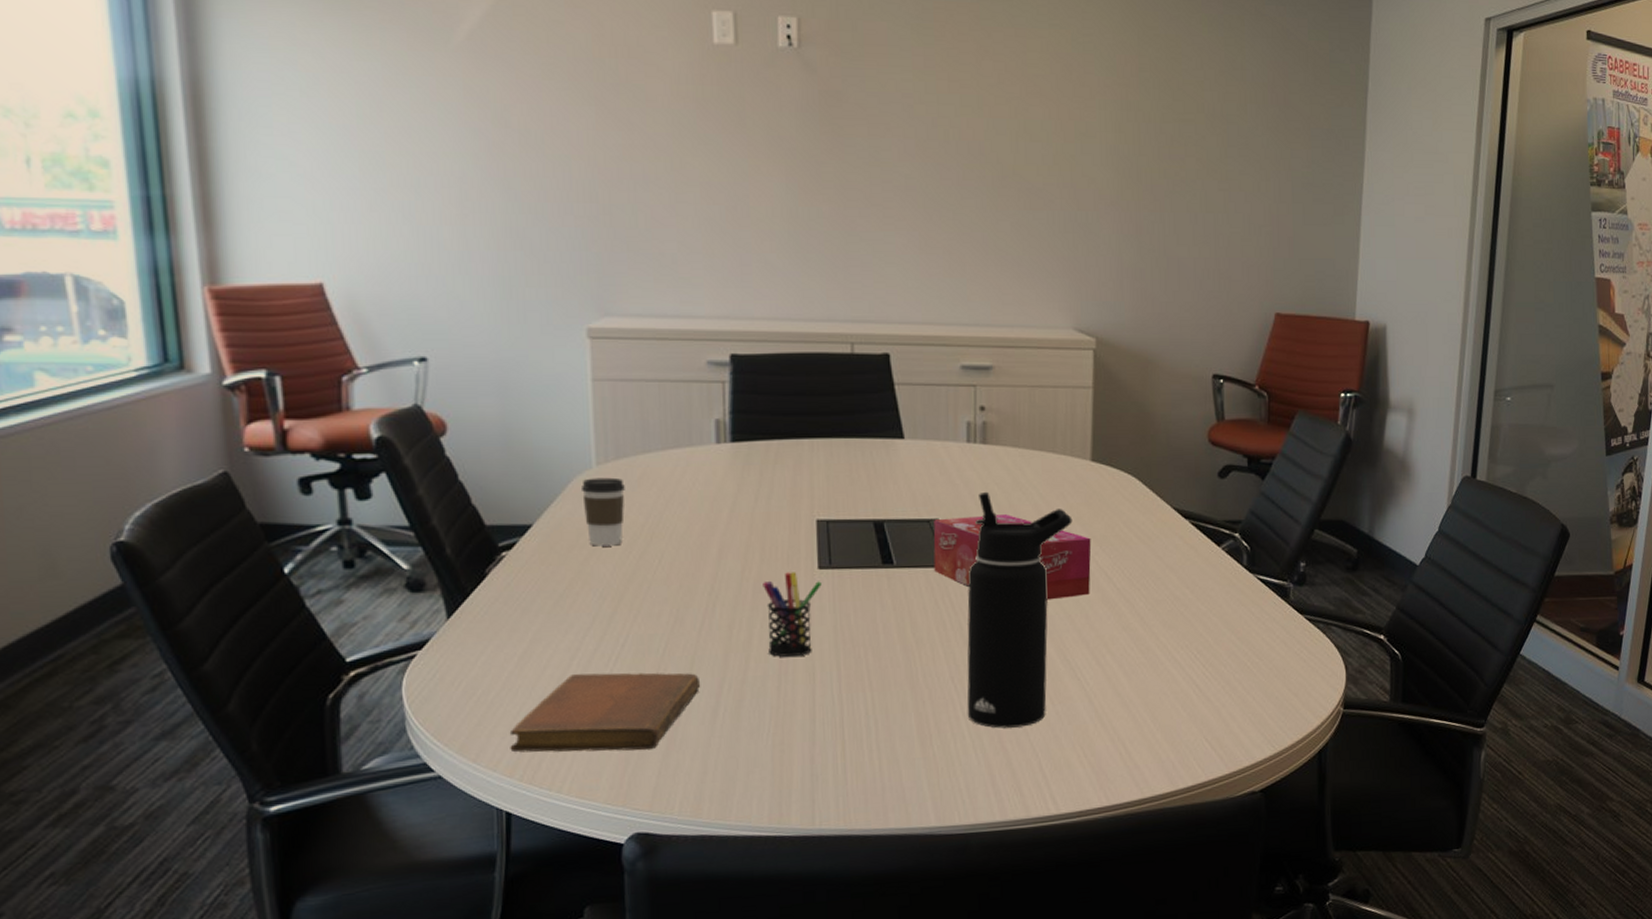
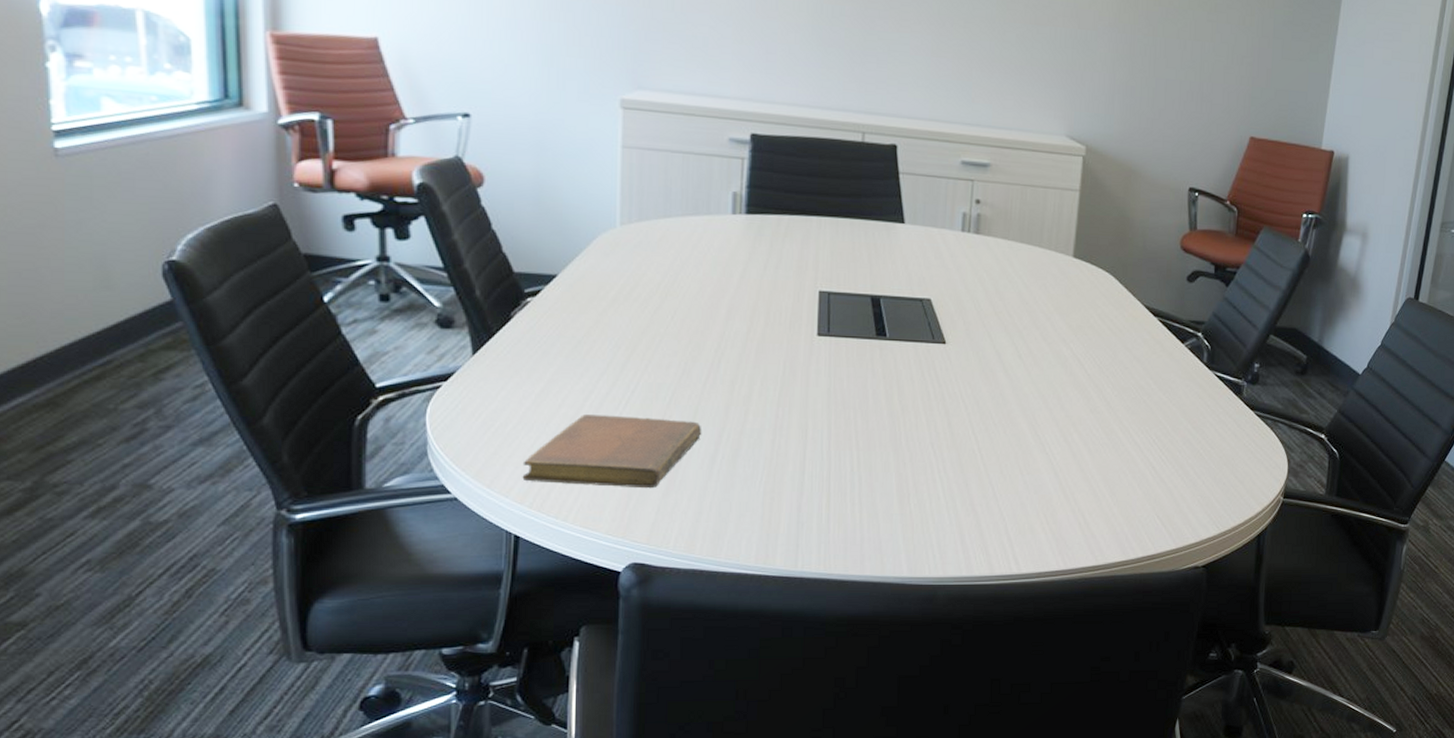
coffee cup: present [582,477,625,547] -> none [605,236,645,300]
pen holder: present [763,572,822,658] -> none [765,336,819,414]
tissue box: present [933,514,1092,600] -> none [923,298,1068,380]
water bottle: present [967,491,1073,729] -> none [943,277,1052,493]

